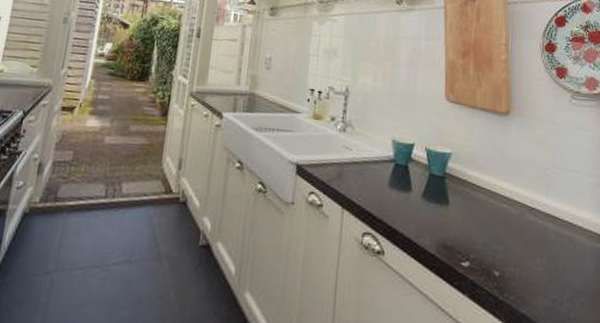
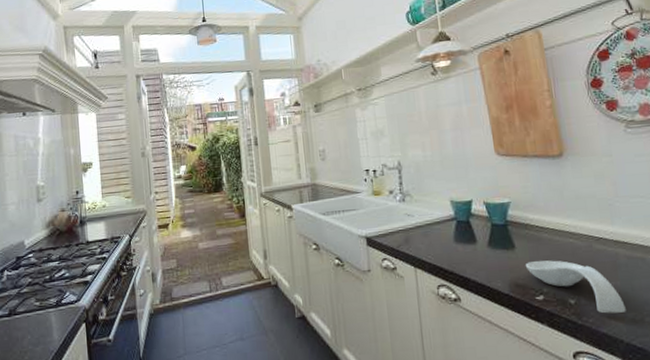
spoon rest: none [456,222,547,294] -> present [525,260,626,314]

